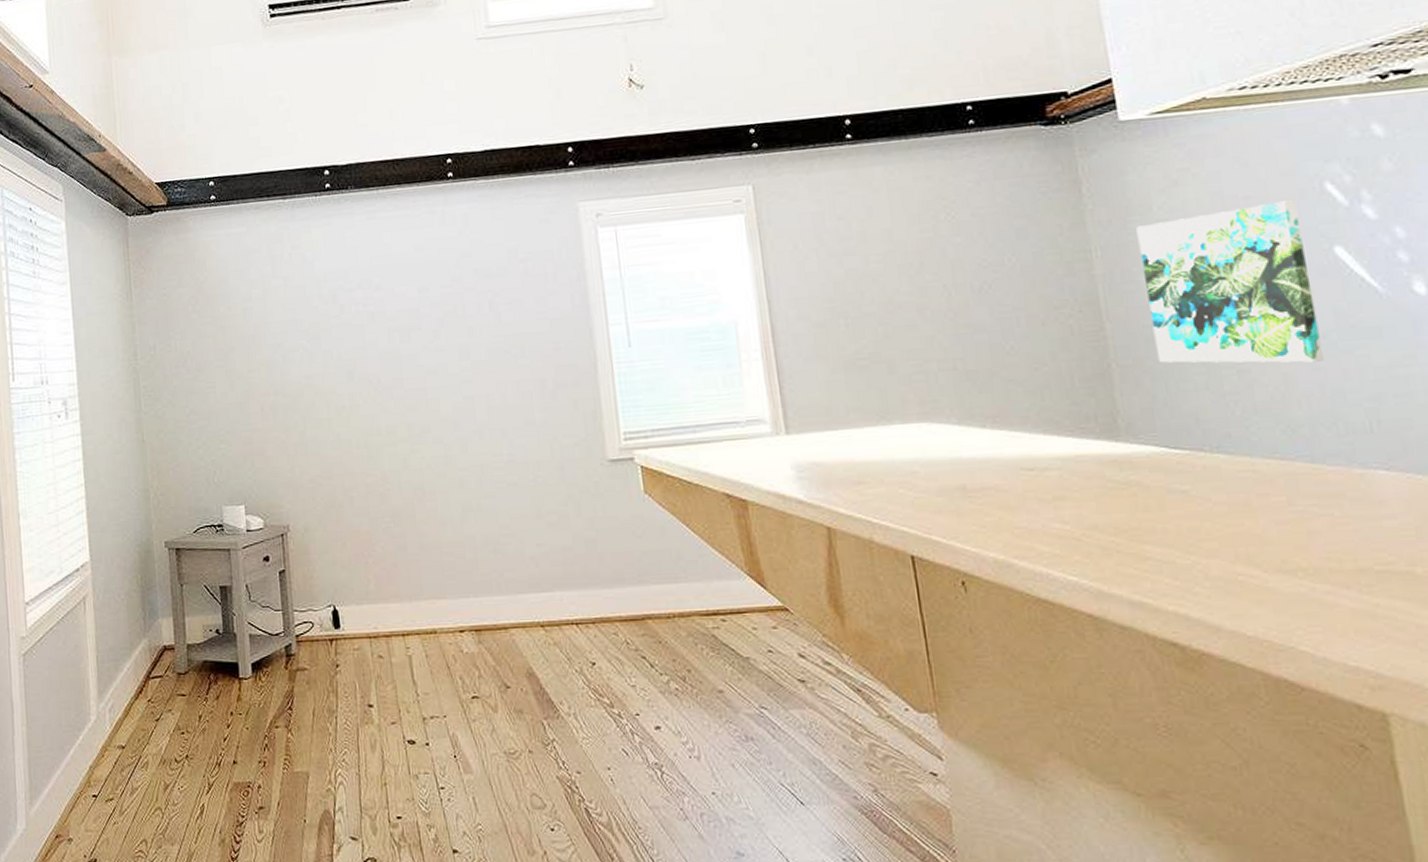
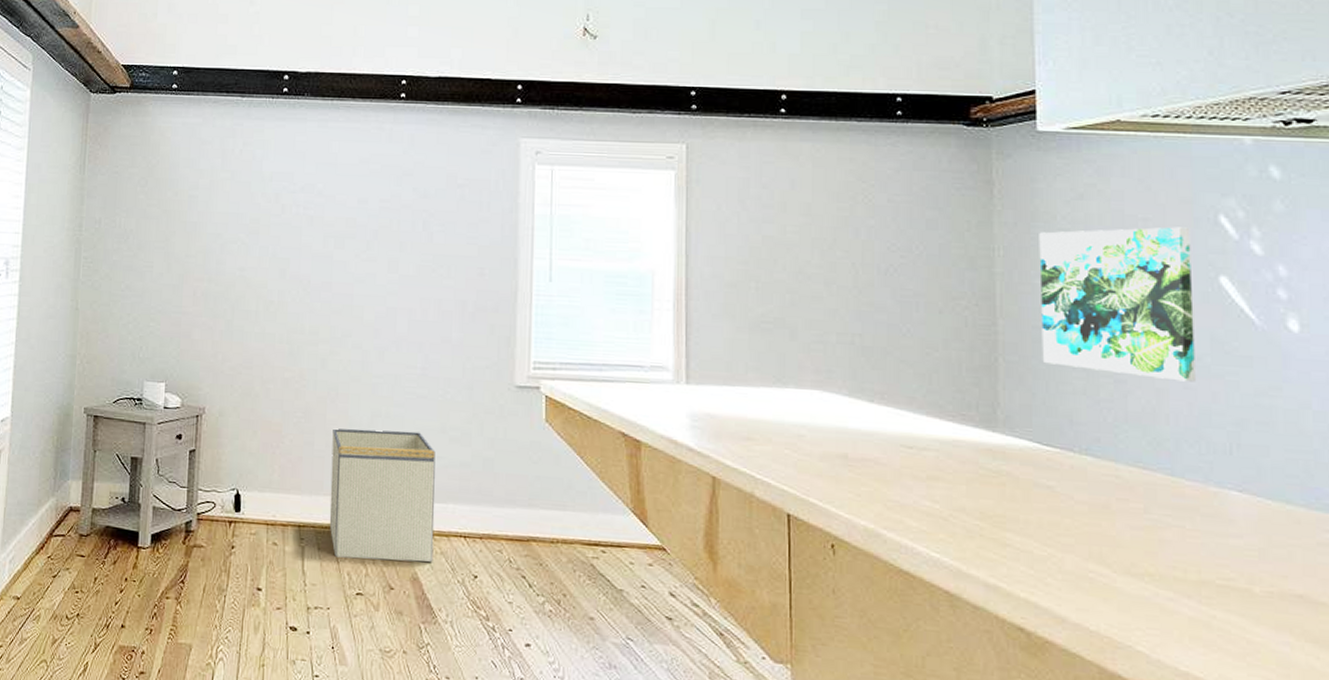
storage bin: none [424,521,547,662] -> present [329,428,436,562]

